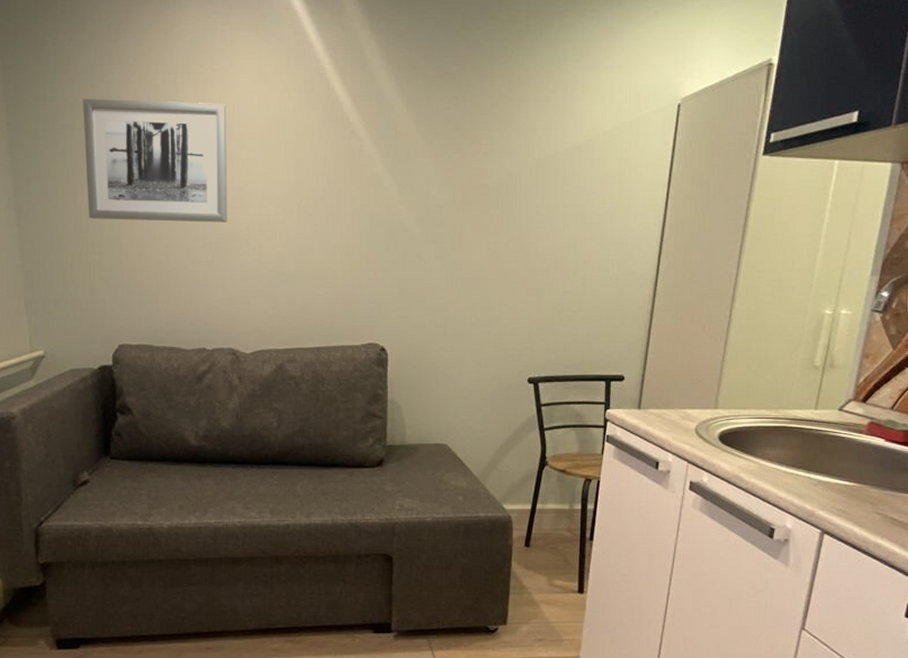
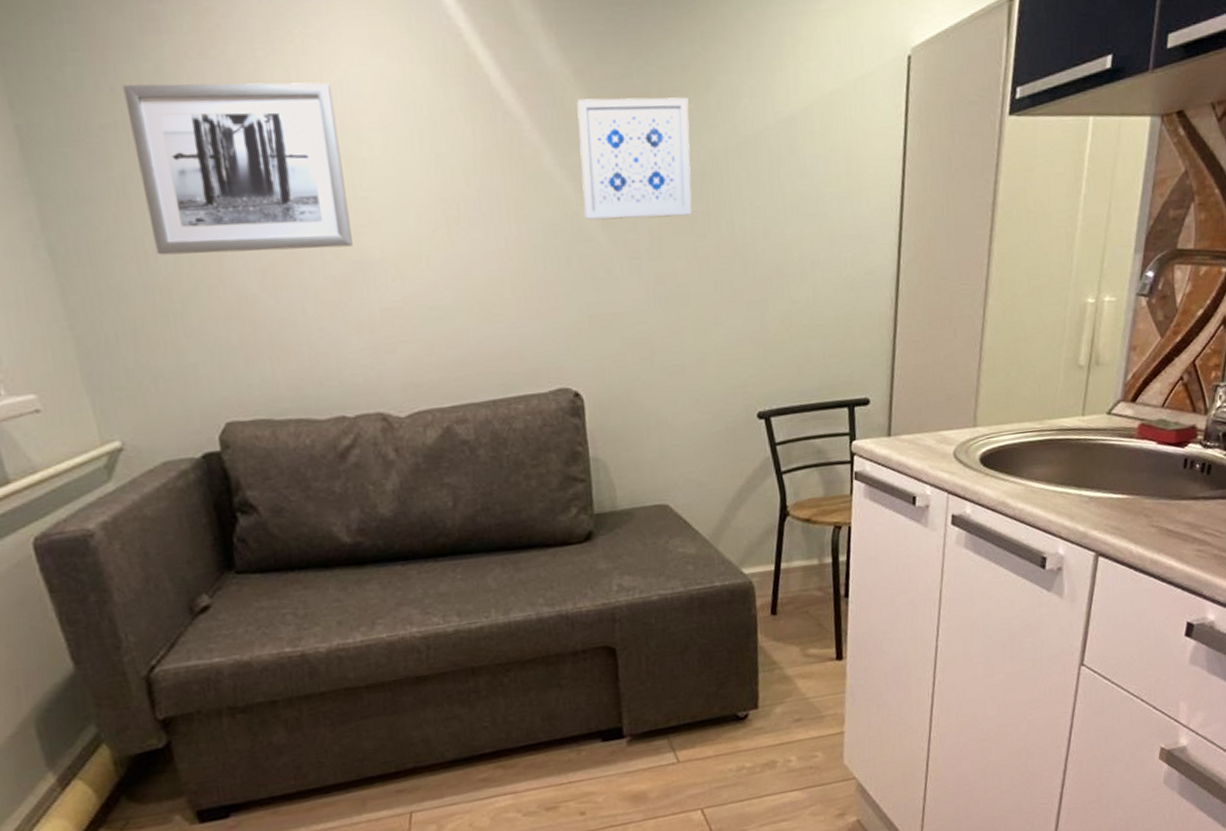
wall art: none [403,125,494,217] -> present [576,97,692,220]

